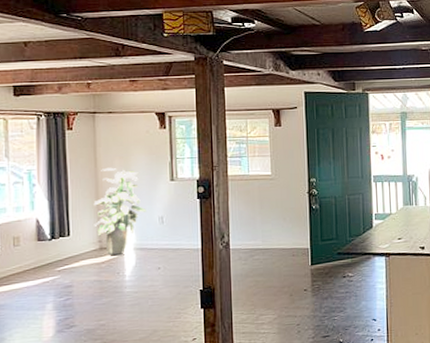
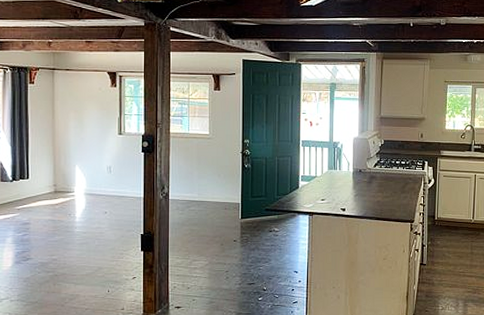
indoor plant: present [93,167,146,255] -> none [50,119,96,198]

